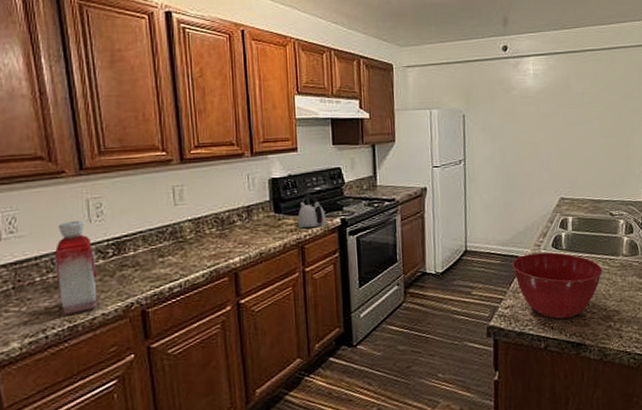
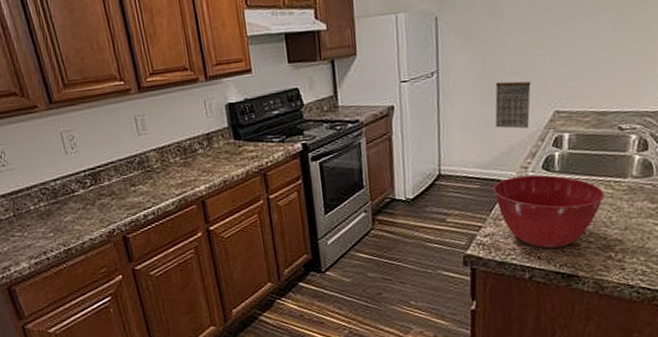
bottle: present [54,221,98,315] -> none [40,153,85,240]
kettle: present [297,194,326,229] -> none [257,118,287,155]
calendar: none [512,165,541,212] -> present [495,73,531,129]

